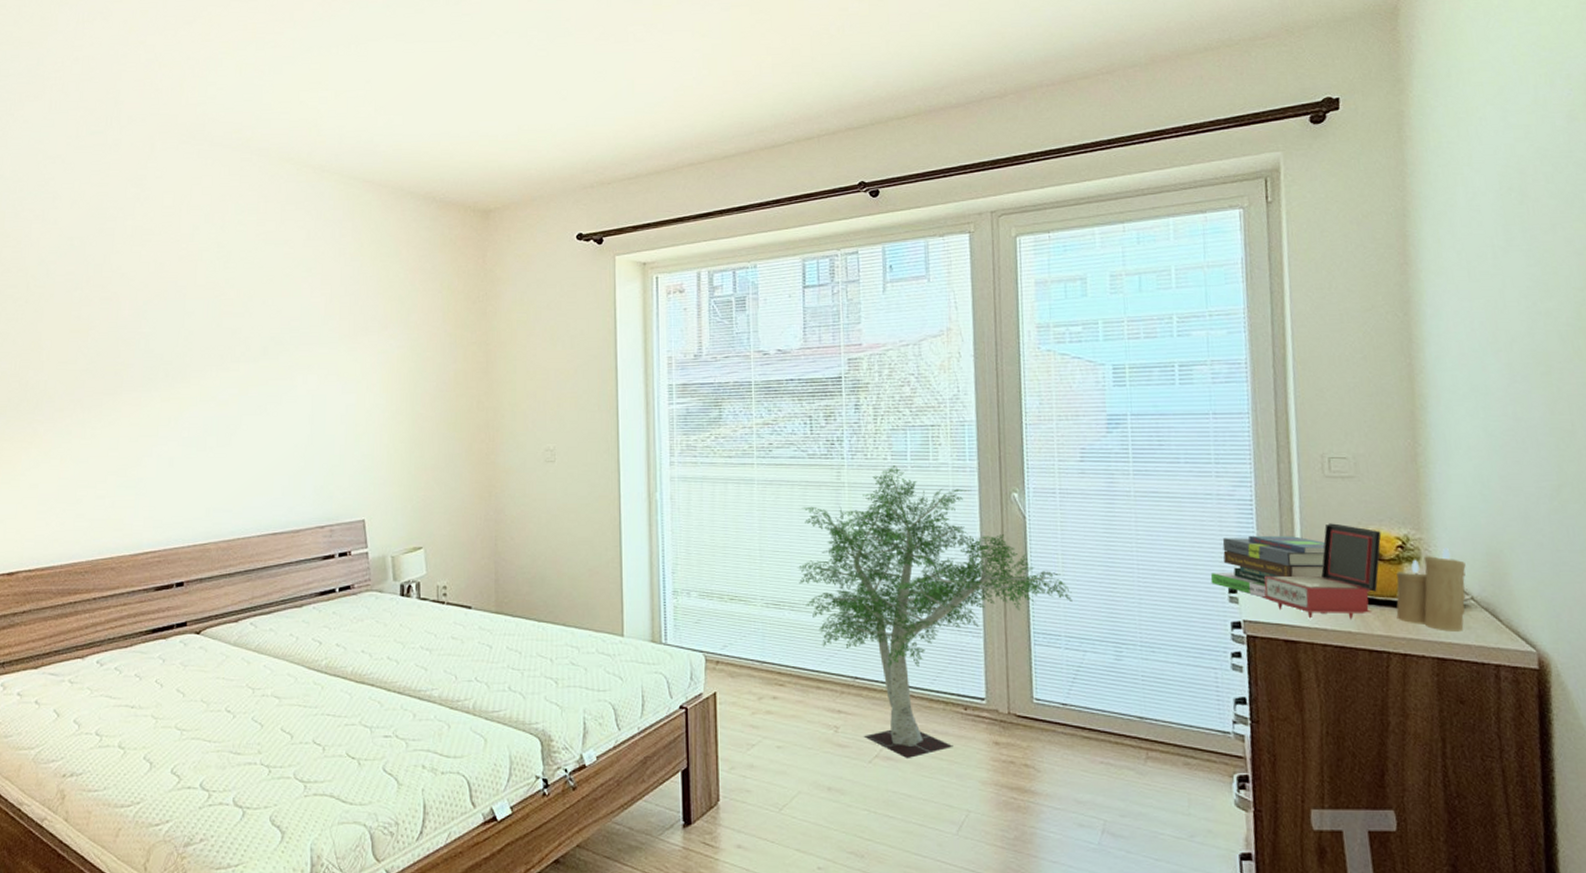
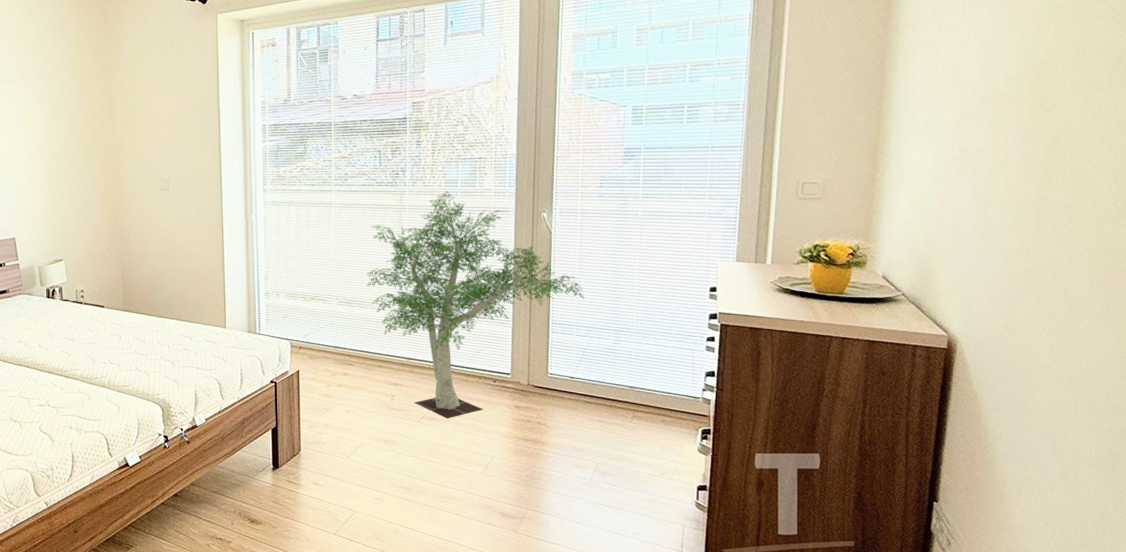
books: present [1210,535,1326,597] -> none [696,246,791,294]
jewelry box: present [1262,523,1382,620] -> none [736,236,837,312]
candle: present [1396,547,1466,632] -> none [841,255,902,320]

